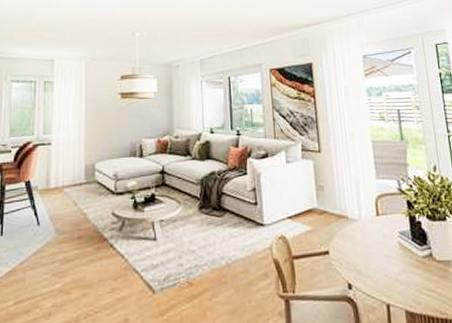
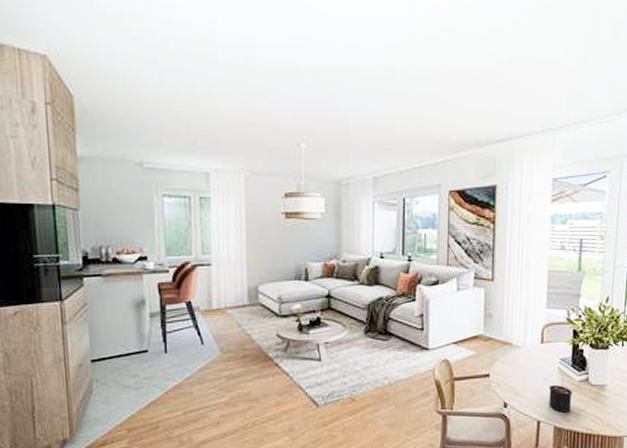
candle: none [392,255,420,294] -> present [548,379,572,413]

